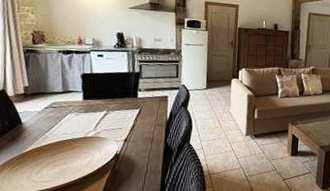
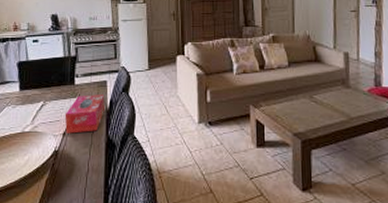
tissue box: none [126,107,165,140] -> present [64,95,105,134]

